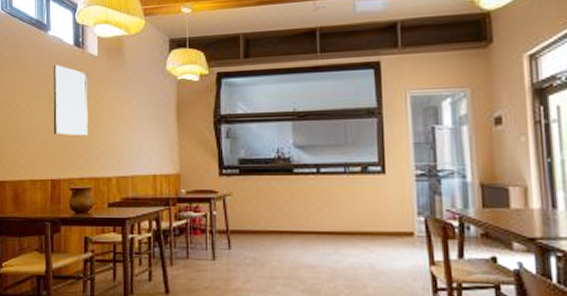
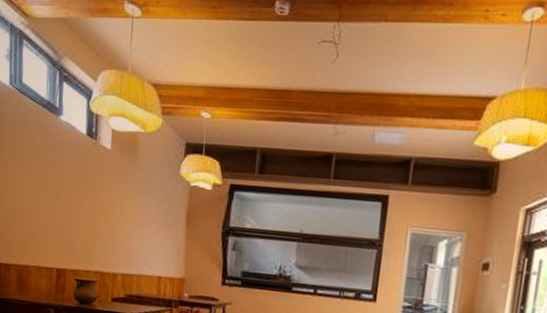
wall art: present [53,65,88,136] -> none [61,153,100,230]

